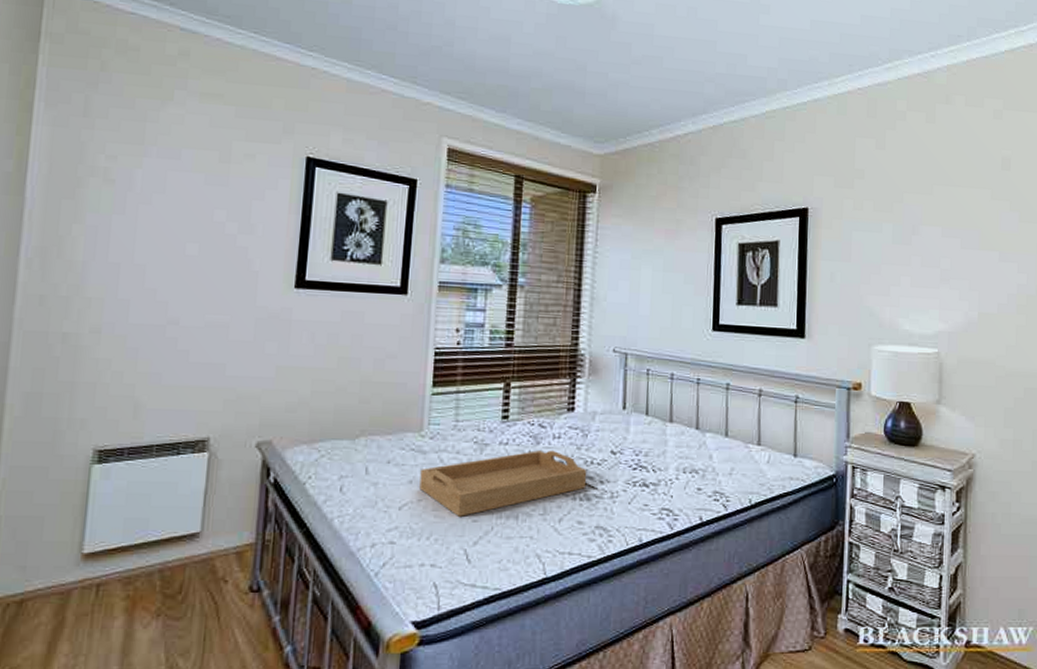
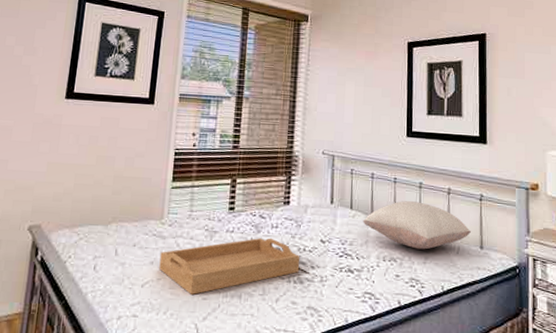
pillow: none [660,405,784,459] -> present [363,201,471,250]

